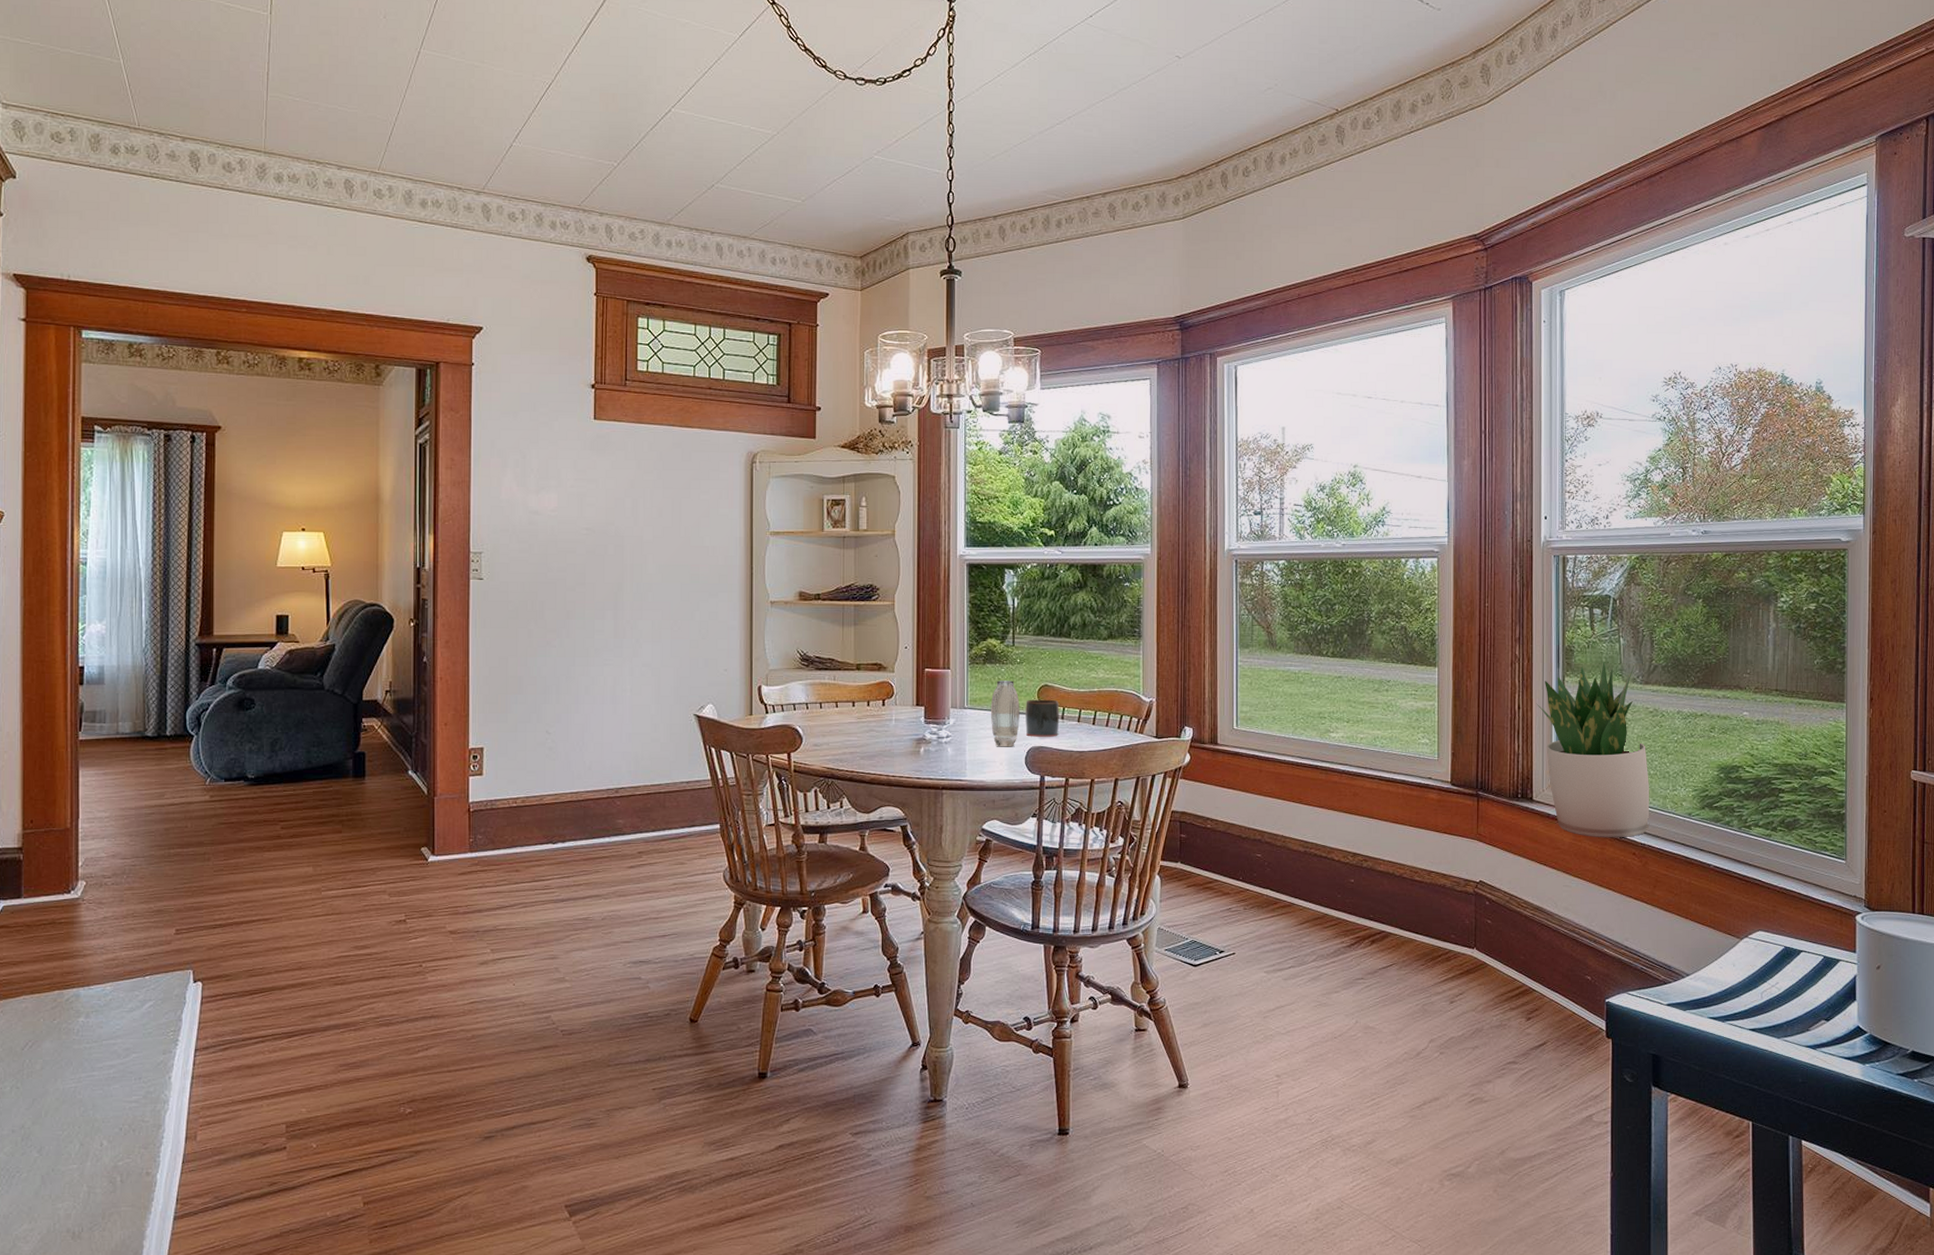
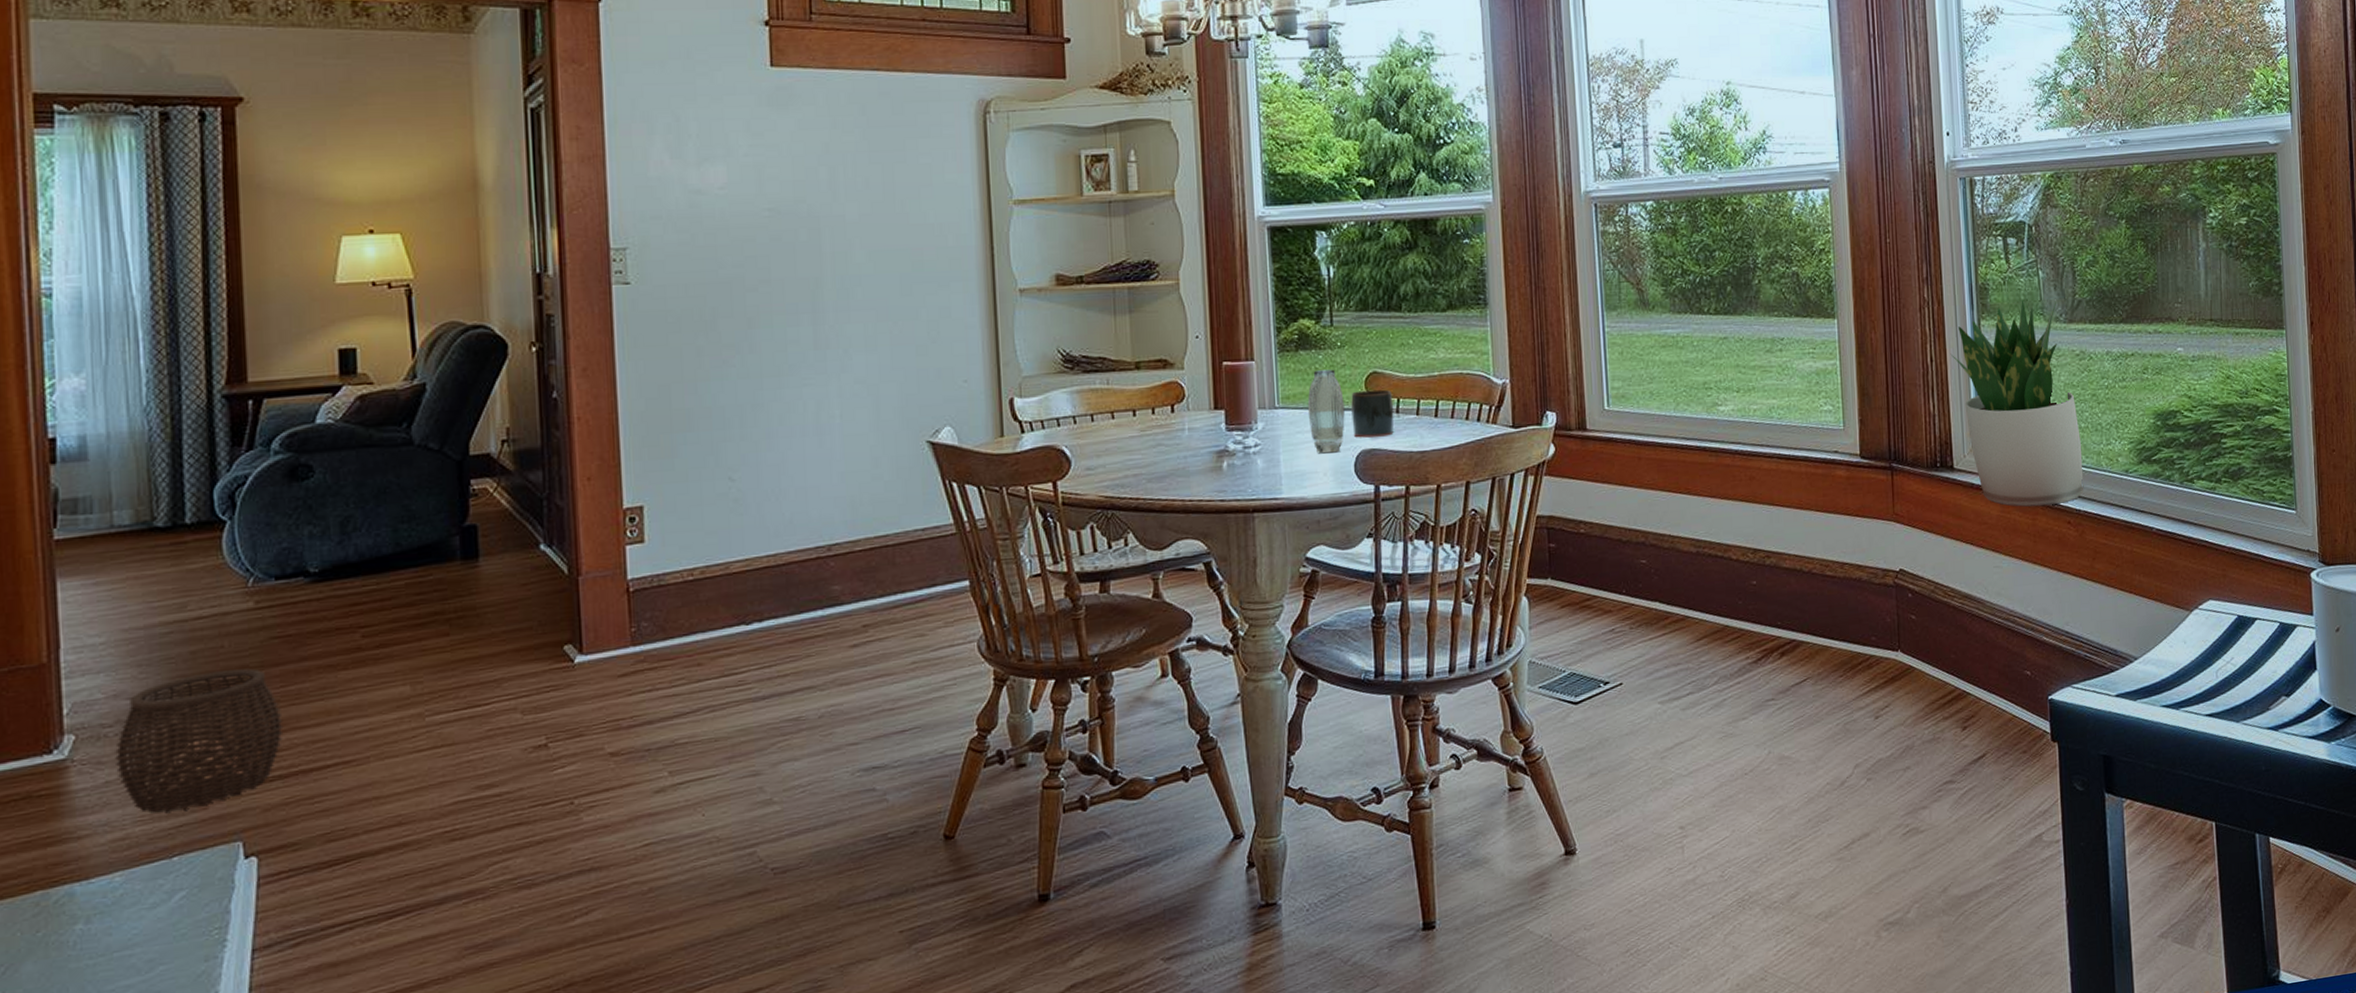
woven basket: none [111,844,225,943] -> present [115,668,284,813]

